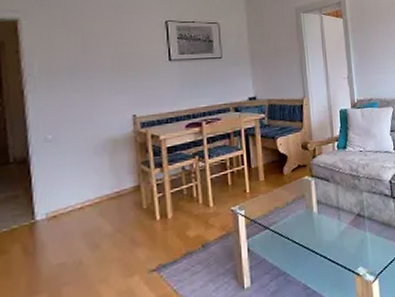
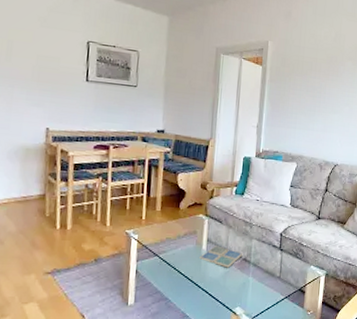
drink coaster: none [312,206,356,227] -> present [199,246,243,268]

